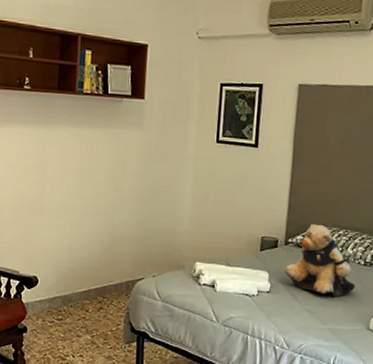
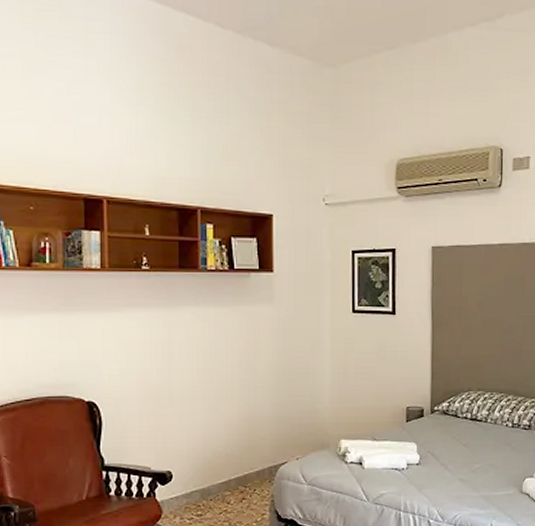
teddy bear: present [284,223,356,298] -> none [432,389,505,463]

